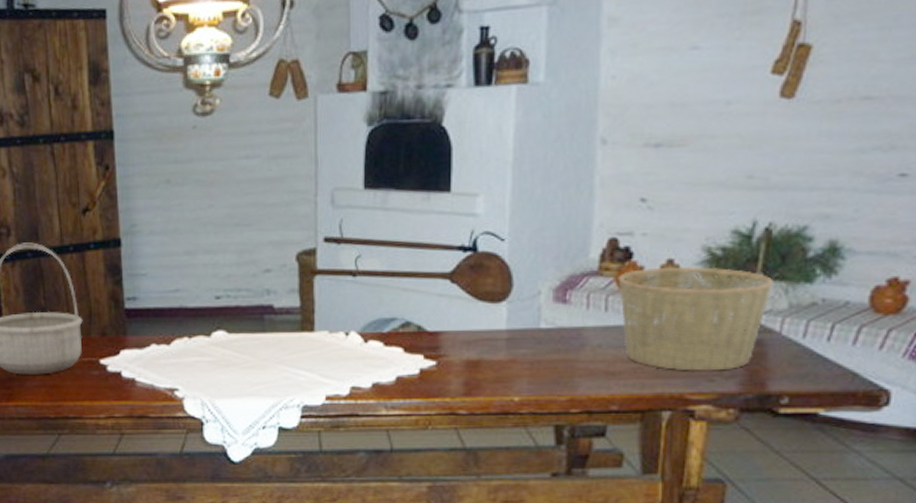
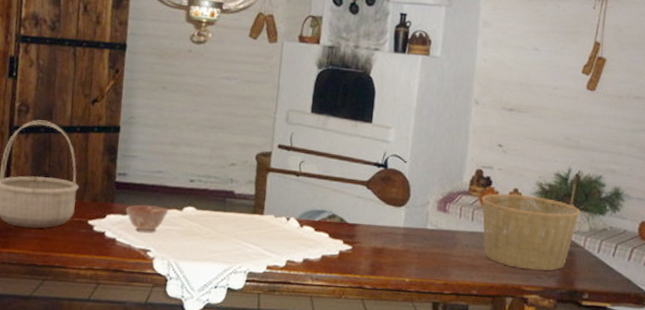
ceramic bowl: none [141,333,194,368] -> present [125,205,169,233]

